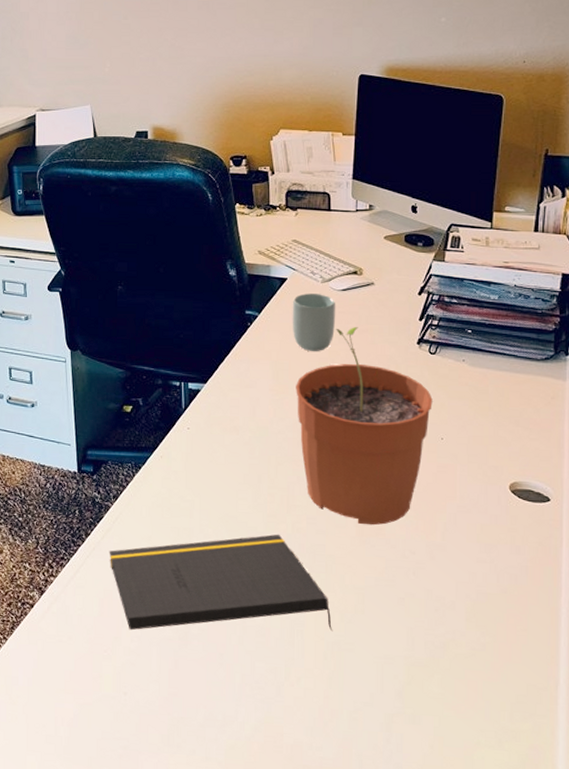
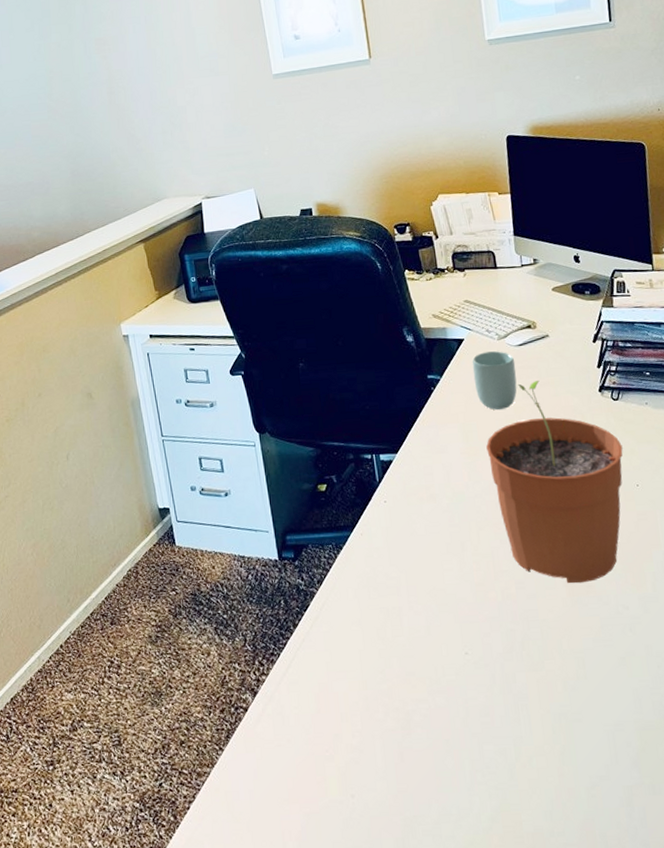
notepad: present [109,534,333,632] -> none [319,603,558,725]

